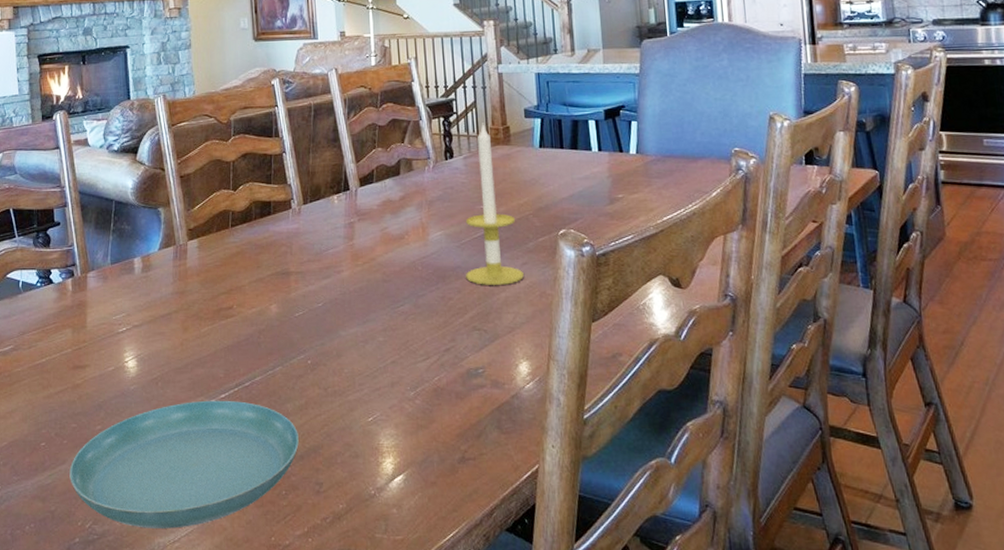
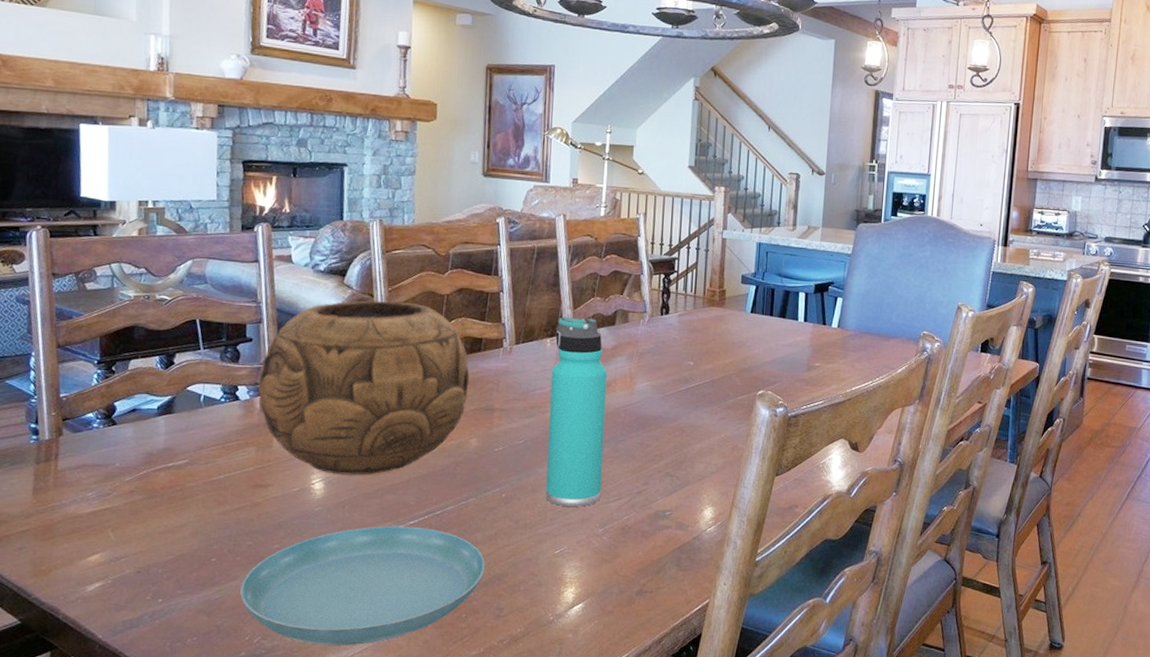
decorative bowl: none [69,173,263,351] -> present [258,300,470,475]
thermos bottle: none [342,169,408,371] -> present [545,317,608,508]
candle: present [465,123,524,285] -> none [666,284,720,437]

